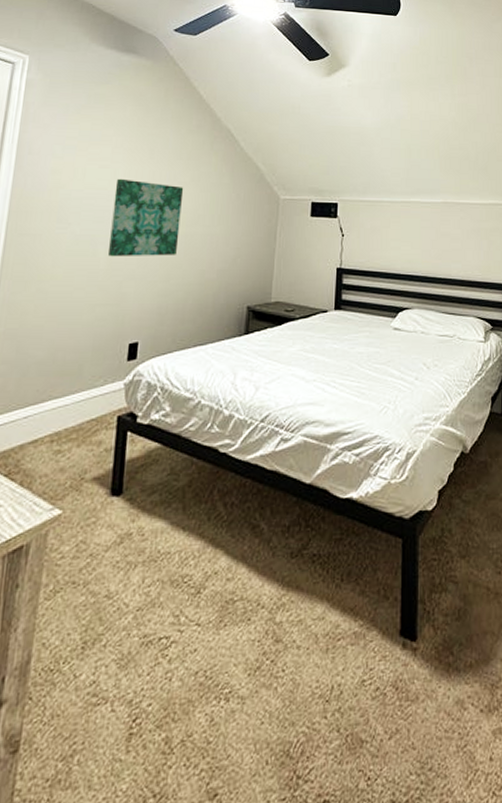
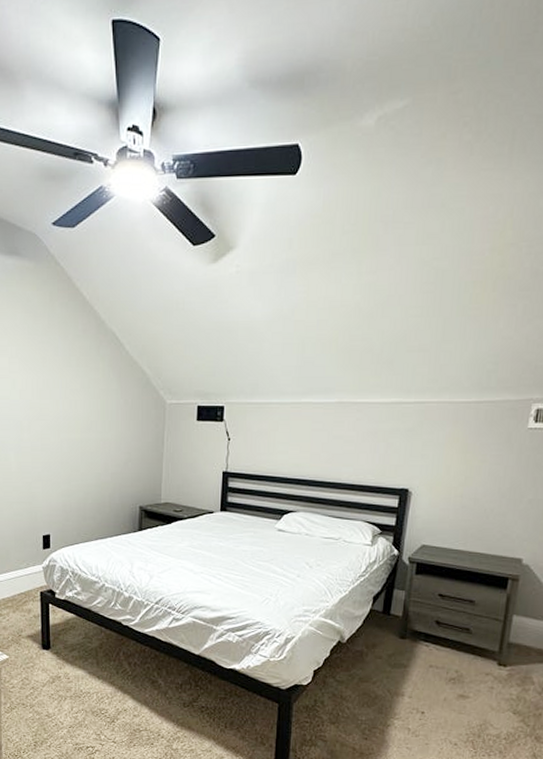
wall art: present [109,178,184,257] -> none [16,388,76,462]

